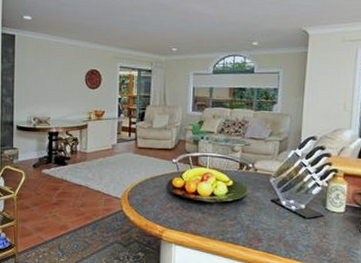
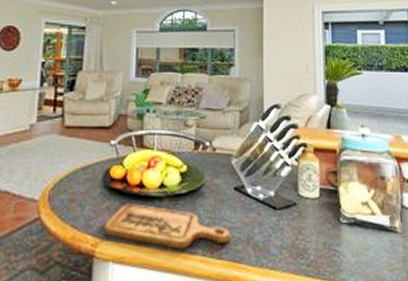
cutting board: none [168,205,266,240] -> present [103,204,231,249]

